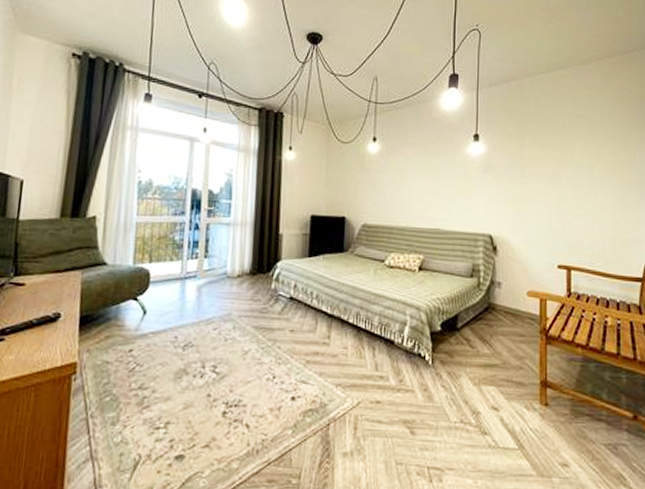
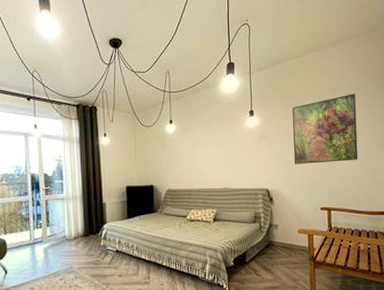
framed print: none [526,125,609,209] -> present [292,94,358,164]

